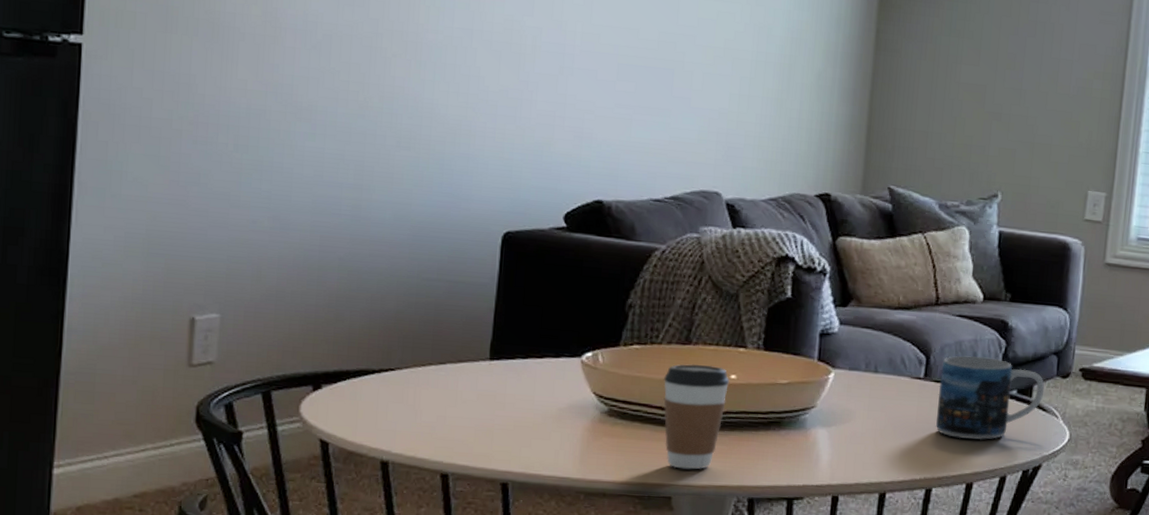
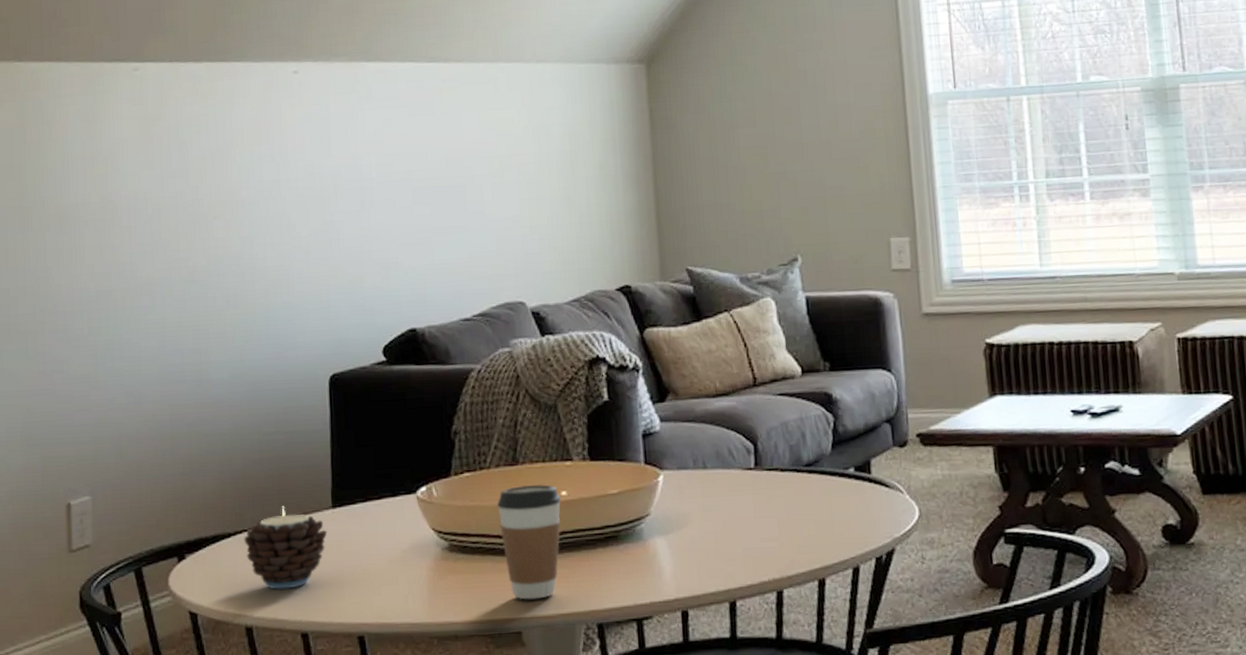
candle: none [389,350,482,431] -> present [244,505,328,590]
mug: present [935,355,1045,441] -> none [771,435,883,531]

